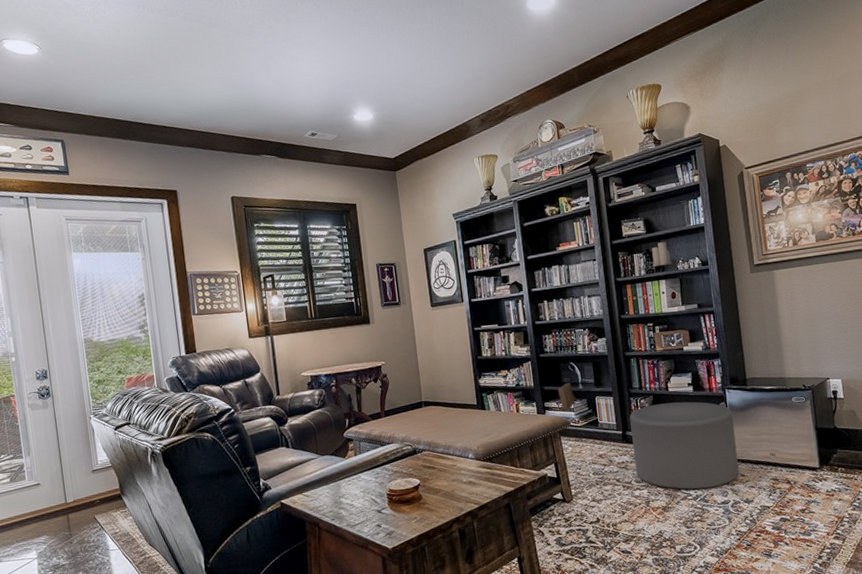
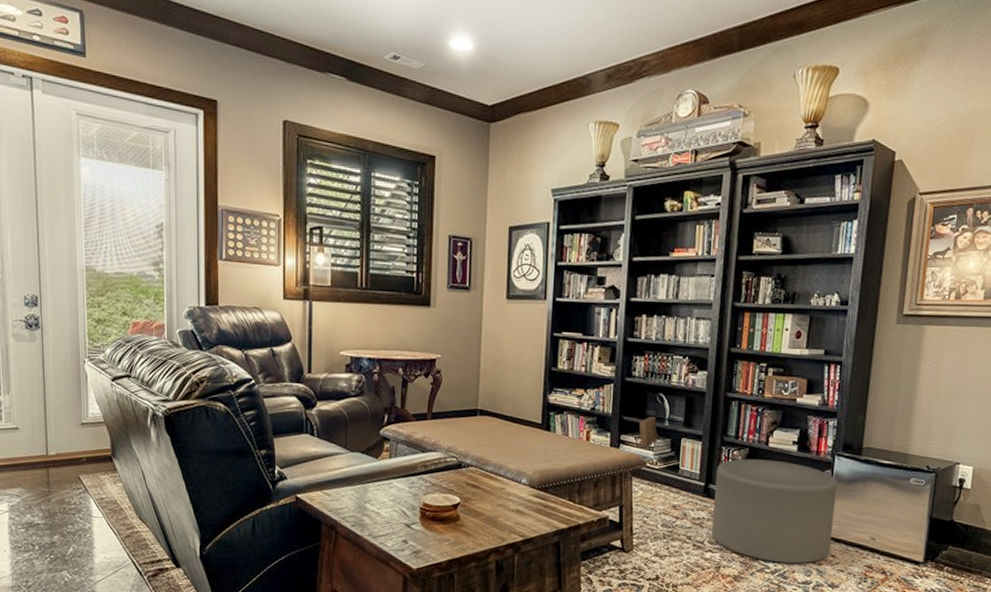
candle: present [652,241,672,267] -> none [781,266,805,297]

